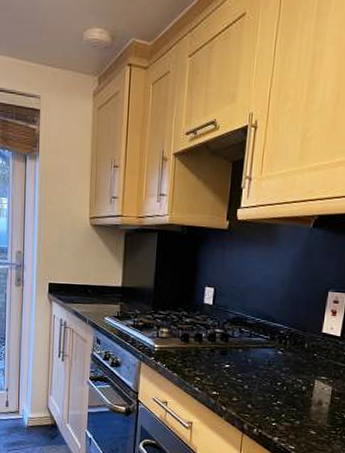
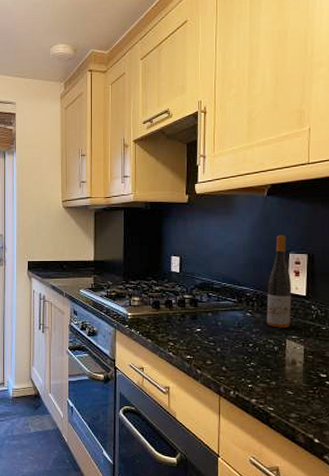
wine bottle: none [297,271,328,369] -> present [266,235,292,328]

